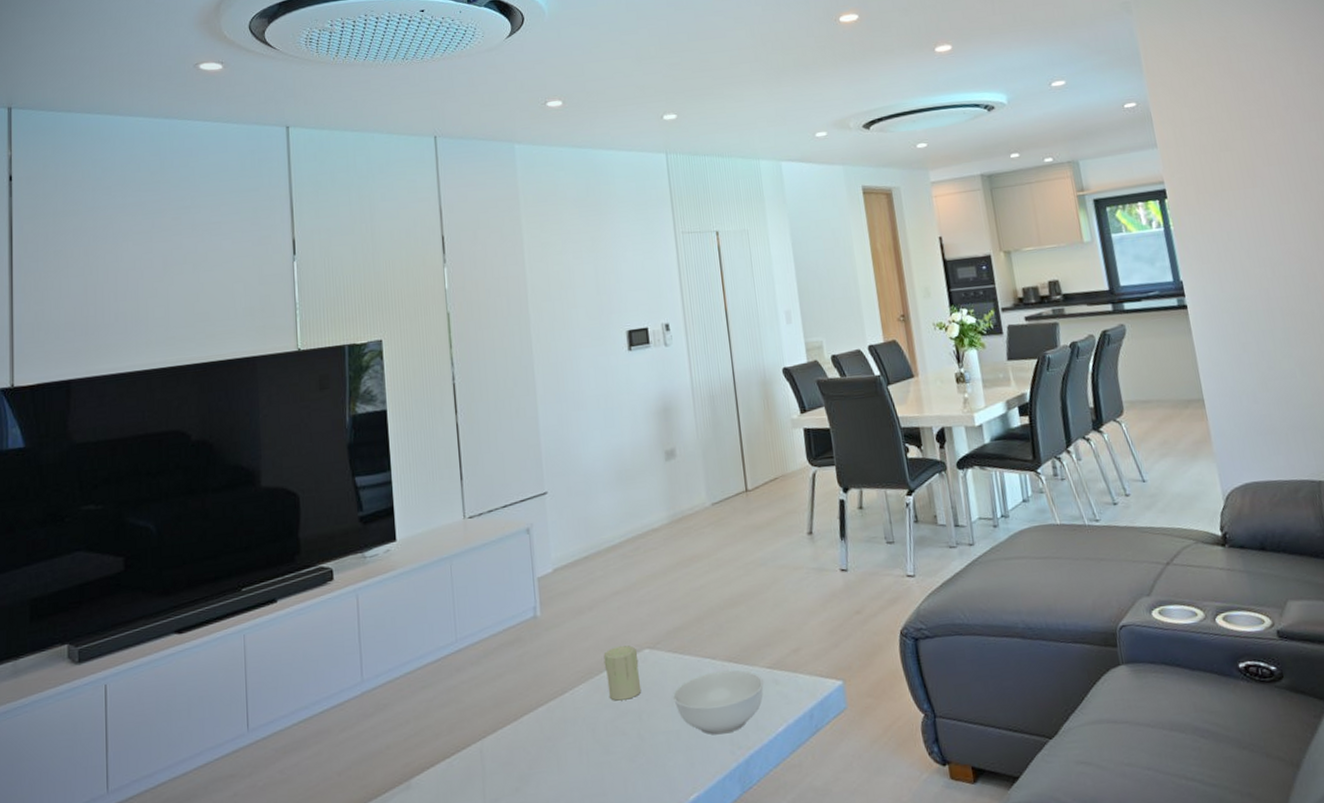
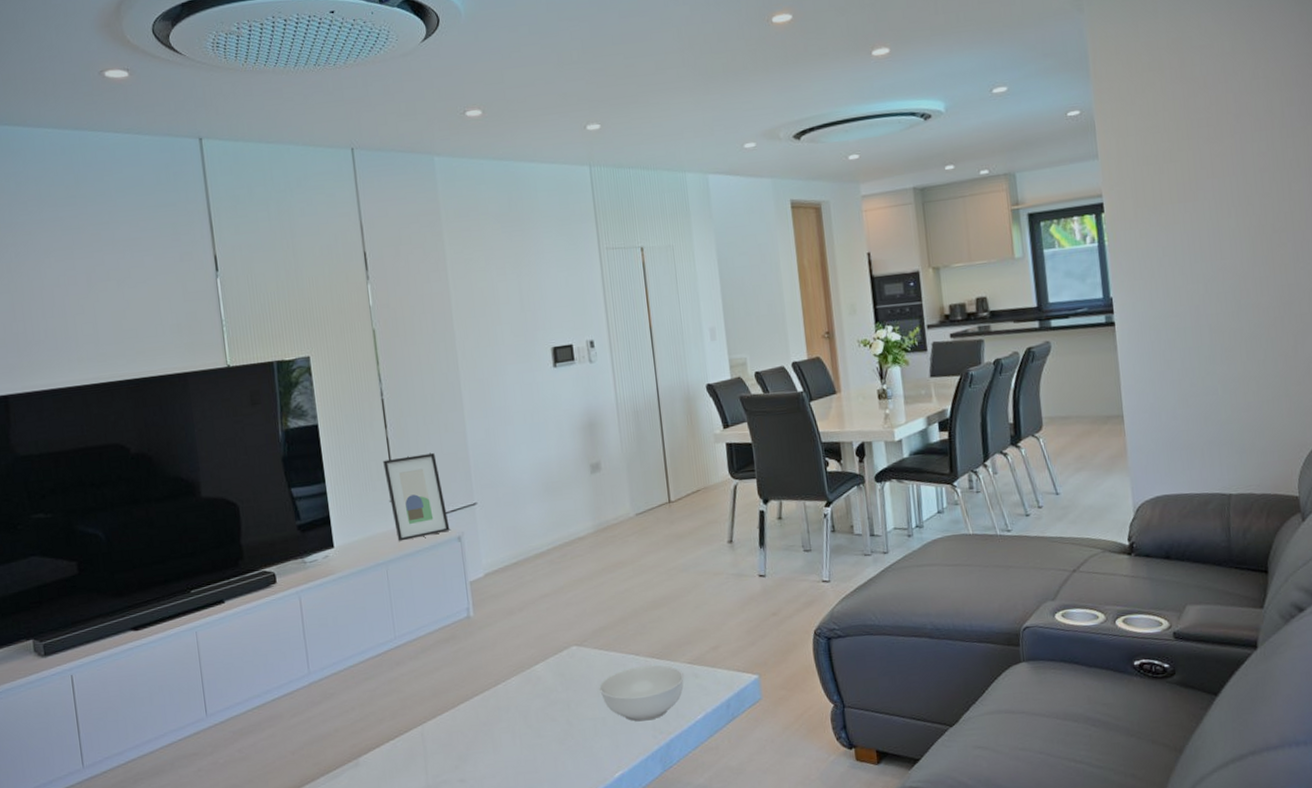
picture frame: none [452,439,519,534] -> present [383,452,450,541]
candle: present [603,645,642,701] -> none [533,643,570,692]

